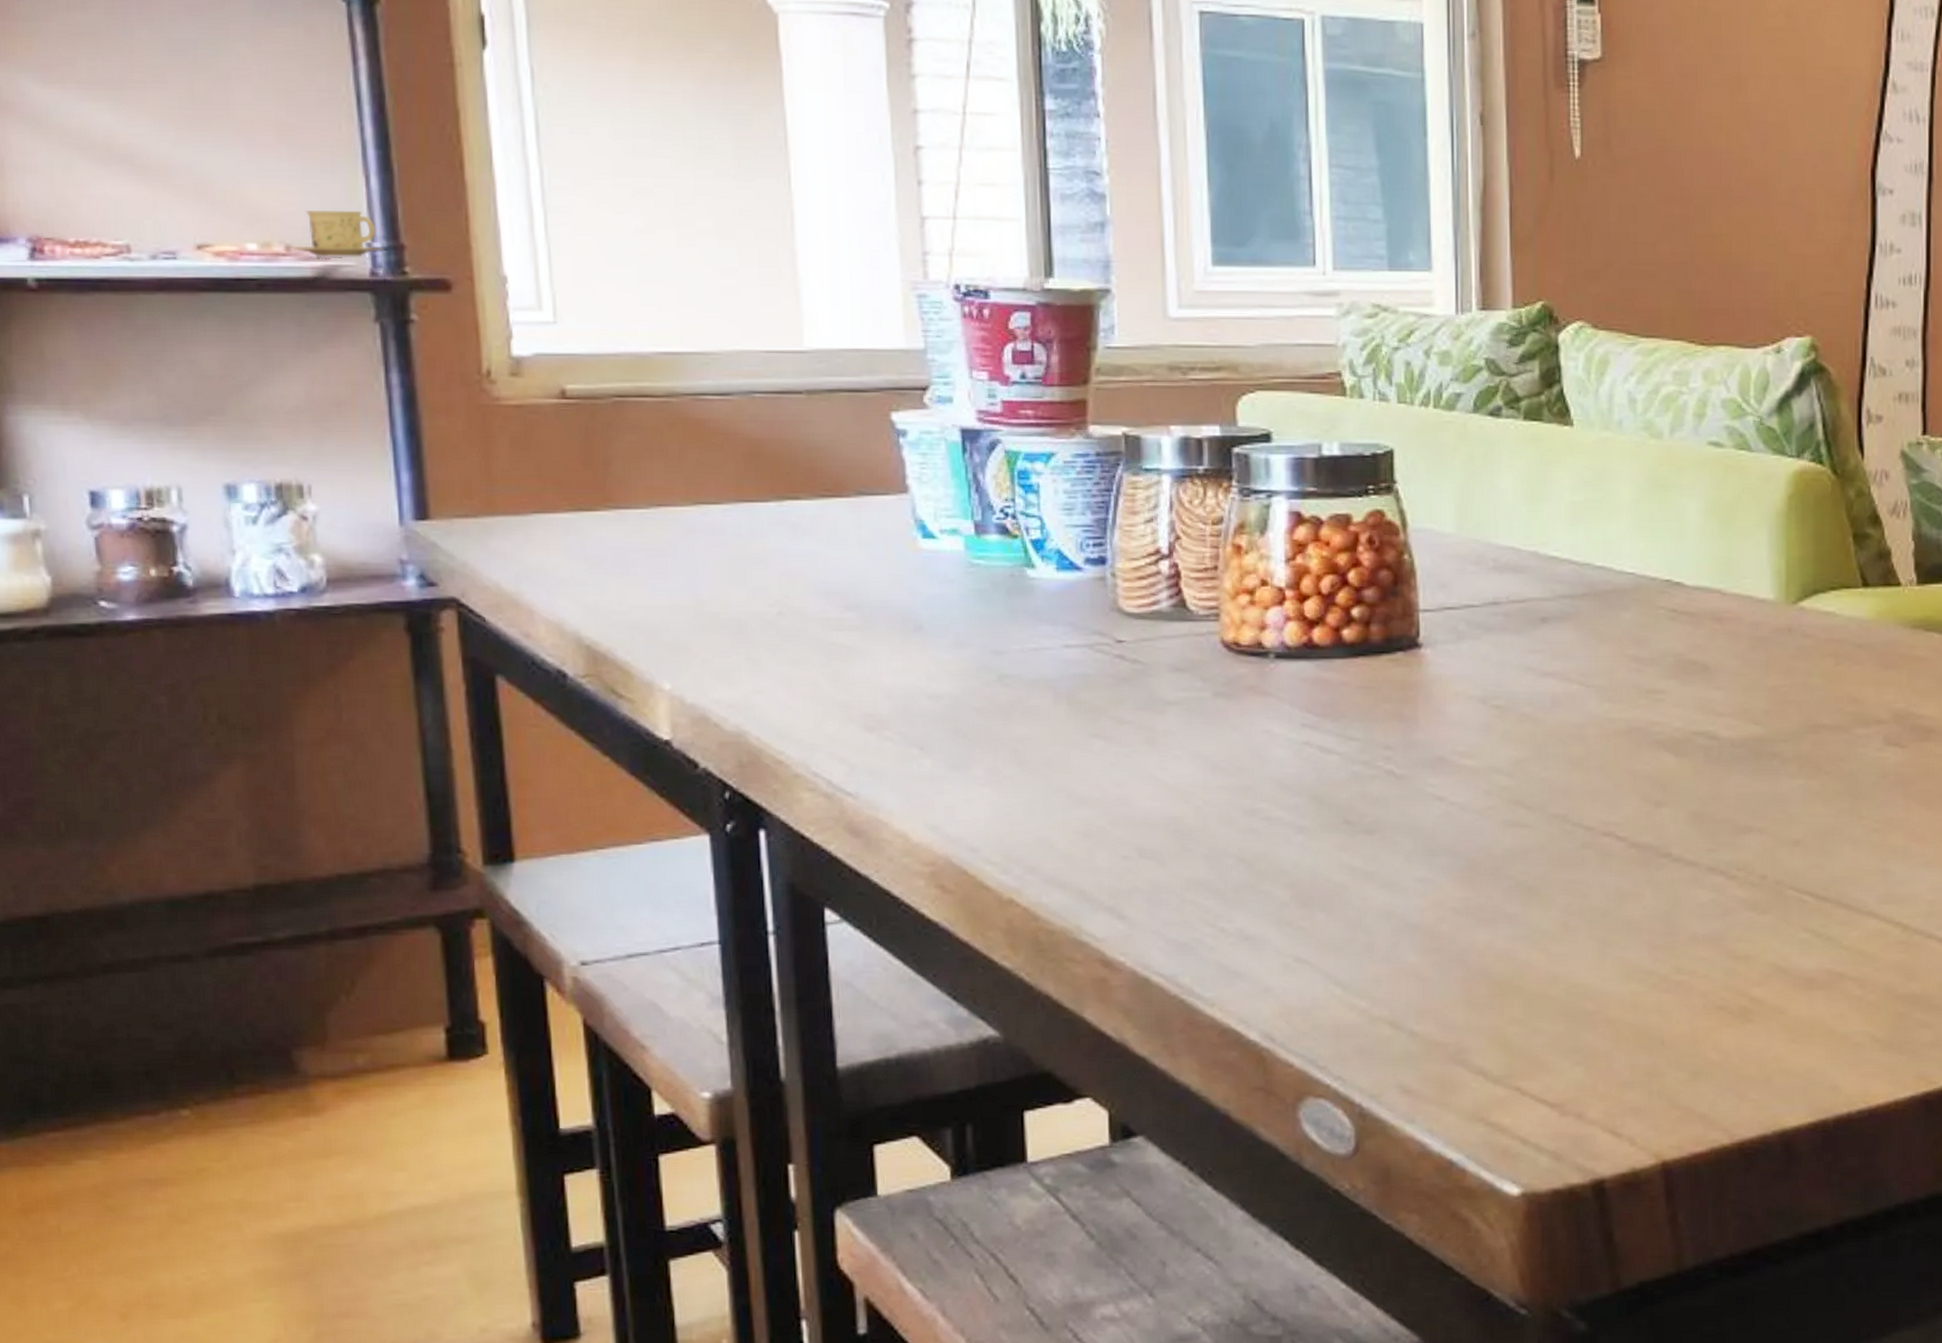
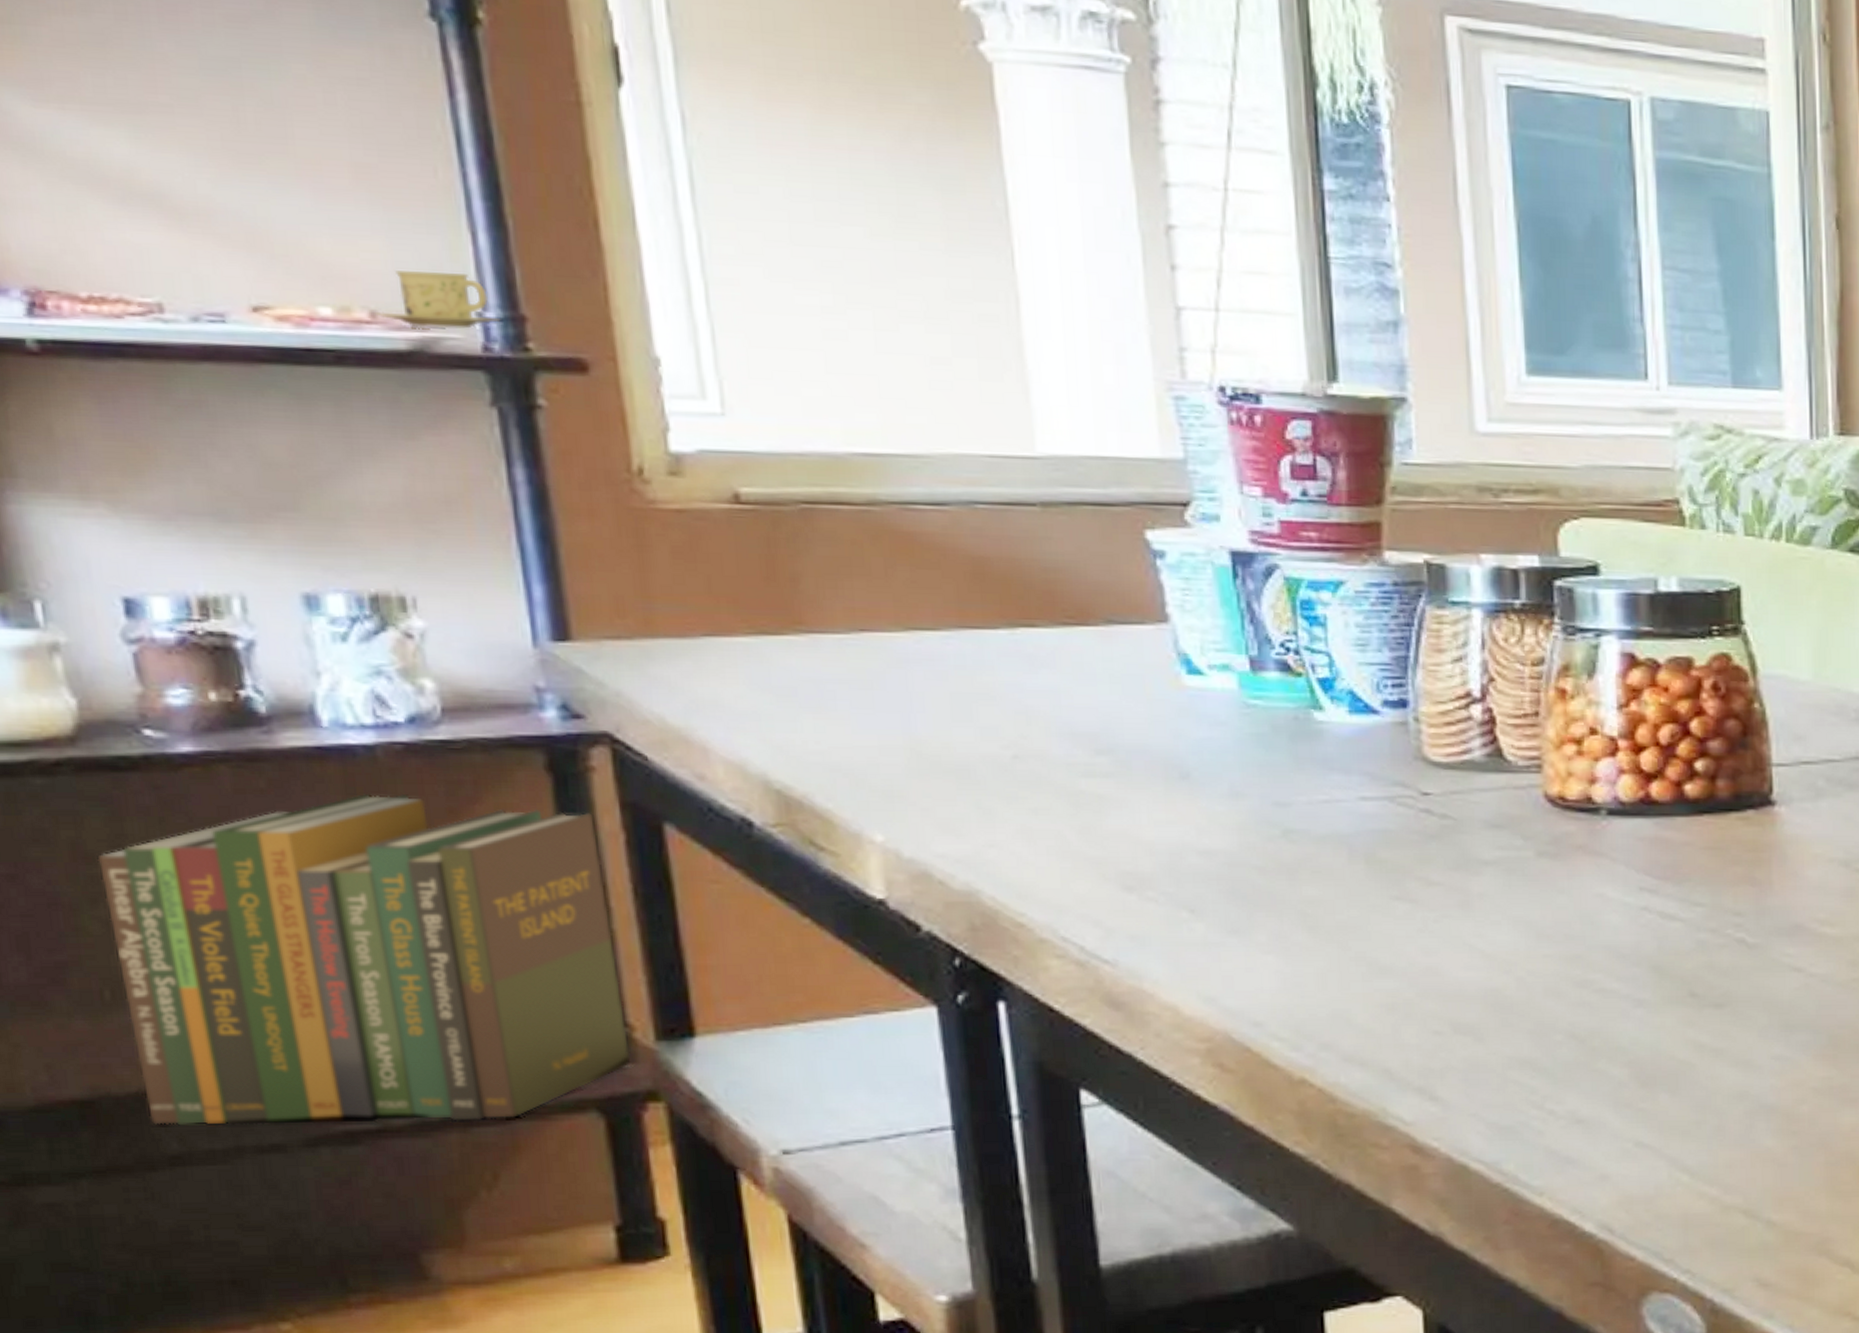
books: none [60,652,463,938] -> present [97,793,631,1125]

